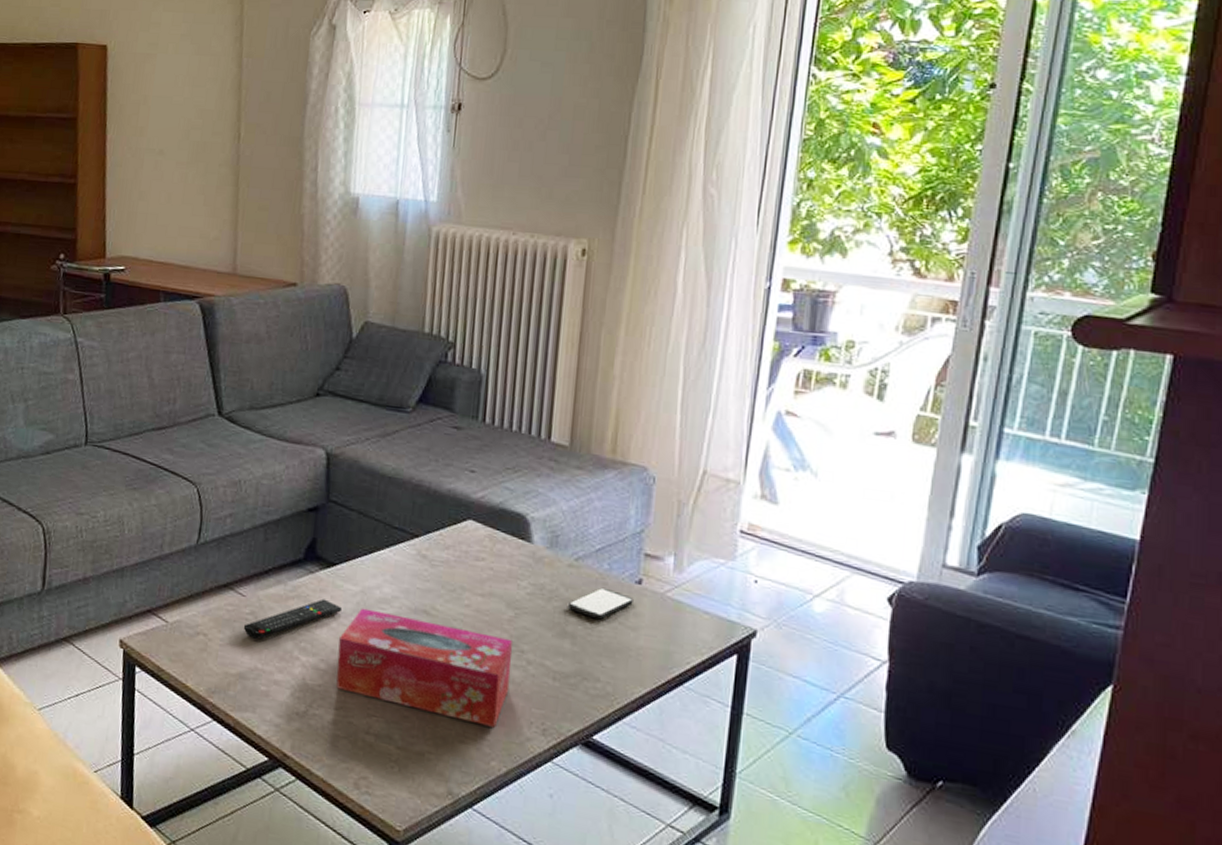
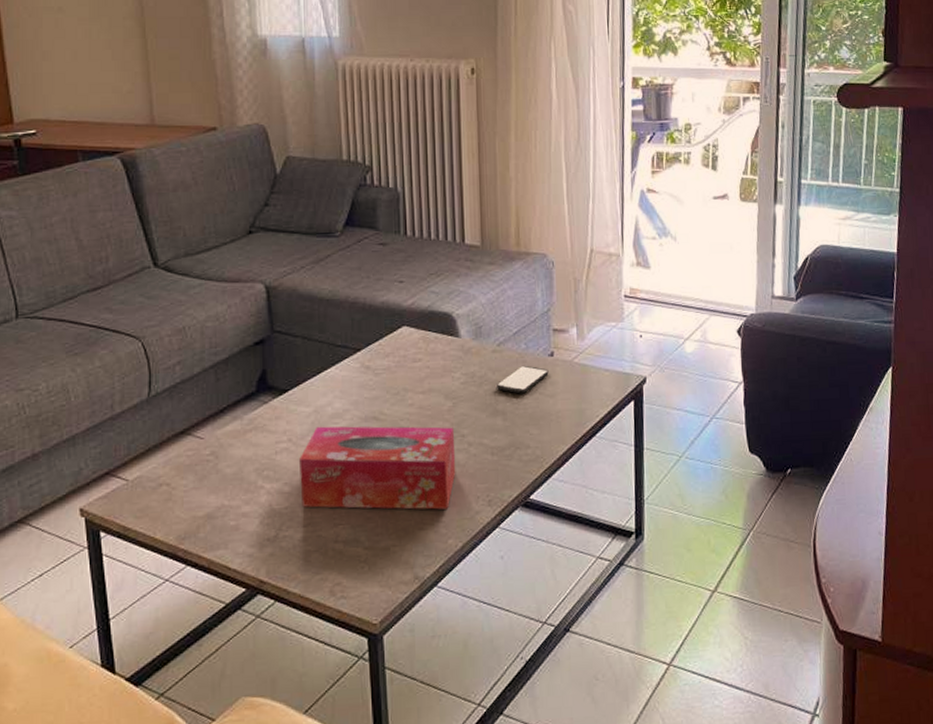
remote control: present [243,599,343,640] -> none [205,425,299,478]

